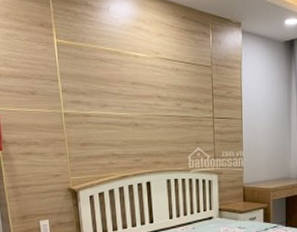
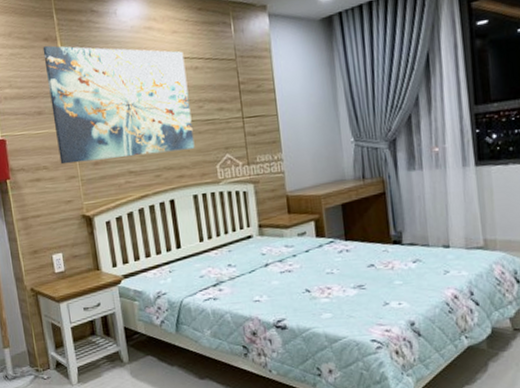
wall art: none [38,30,171,142] -> present [42,45,195,165]

